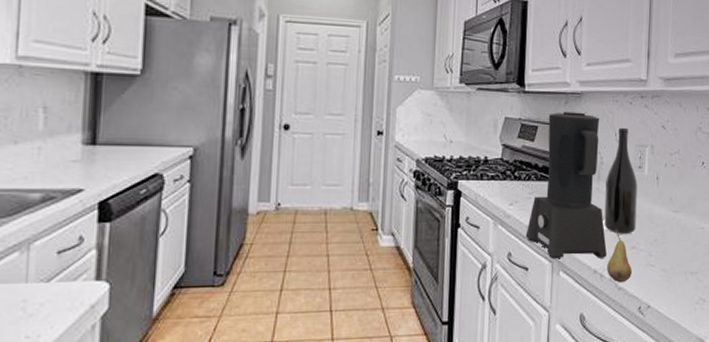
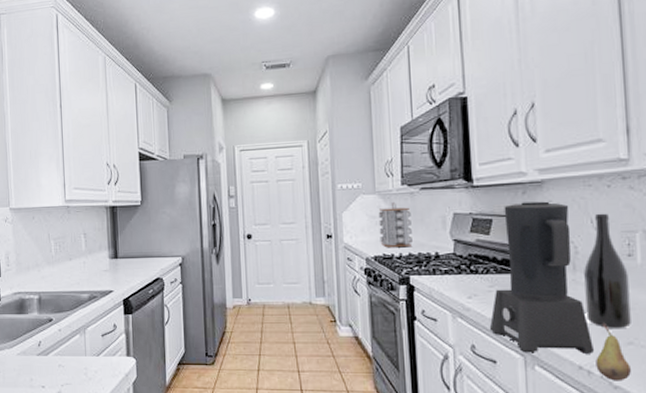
spice rack: none [432,99,466,150] -> present [378,201,413,248]

